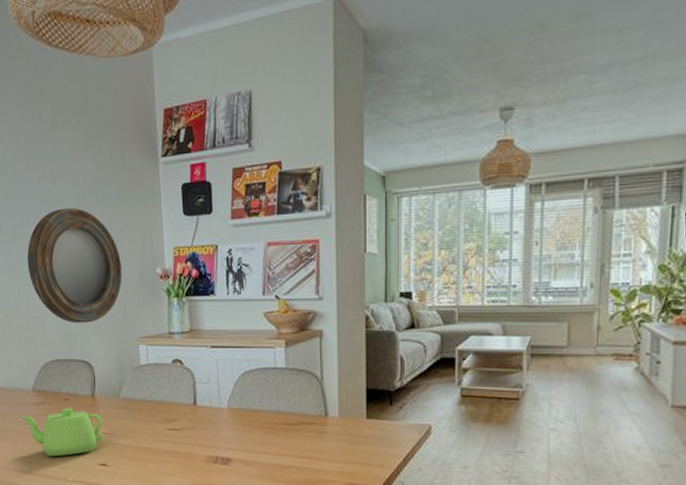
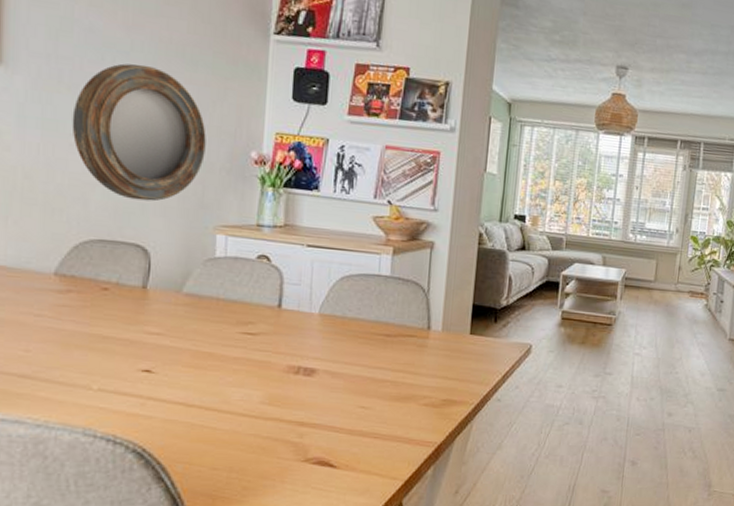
teapot: present [20,408,103,457] -> none [29,299,153,359]

